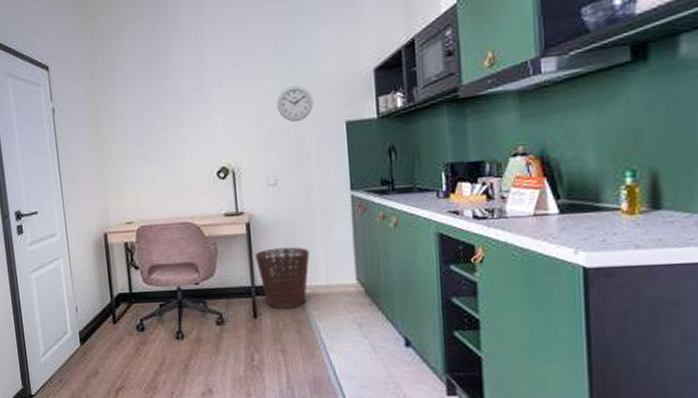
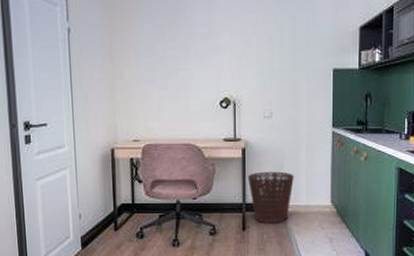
wall clock: present [276,85,313,123] -> none [276,34,307,65]

